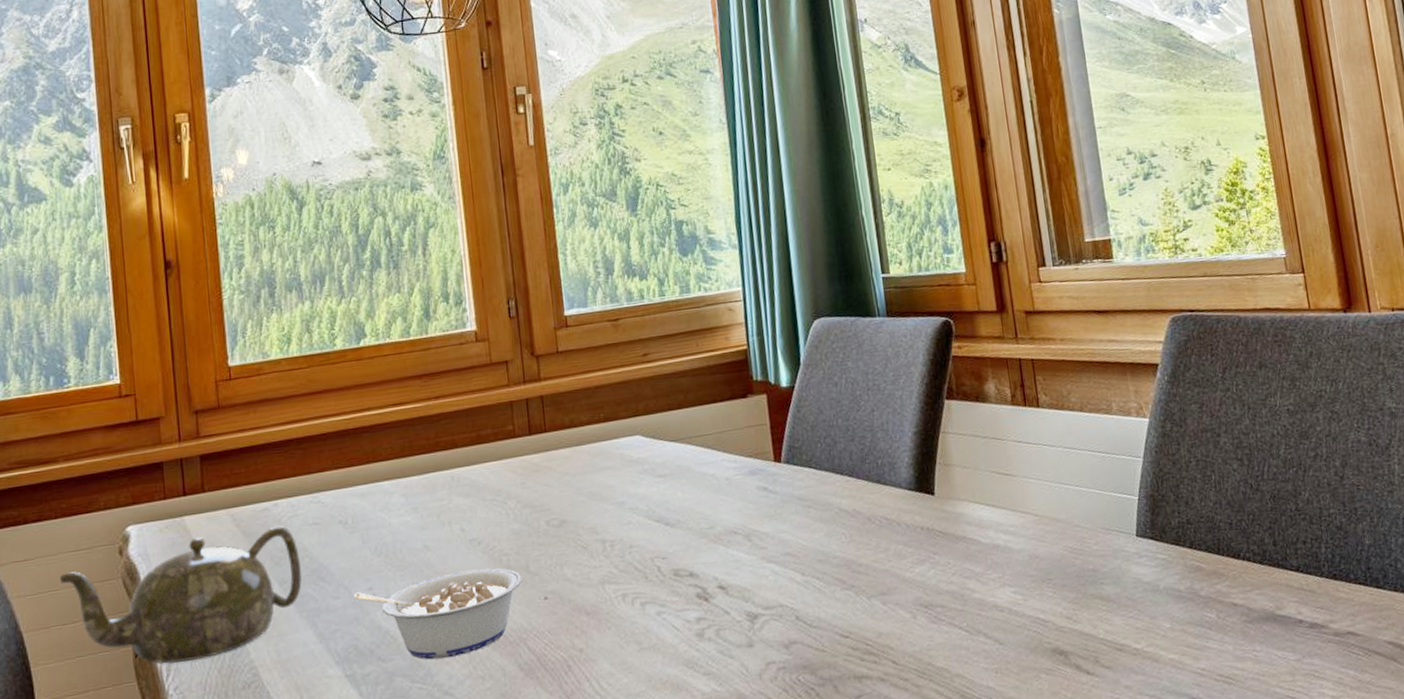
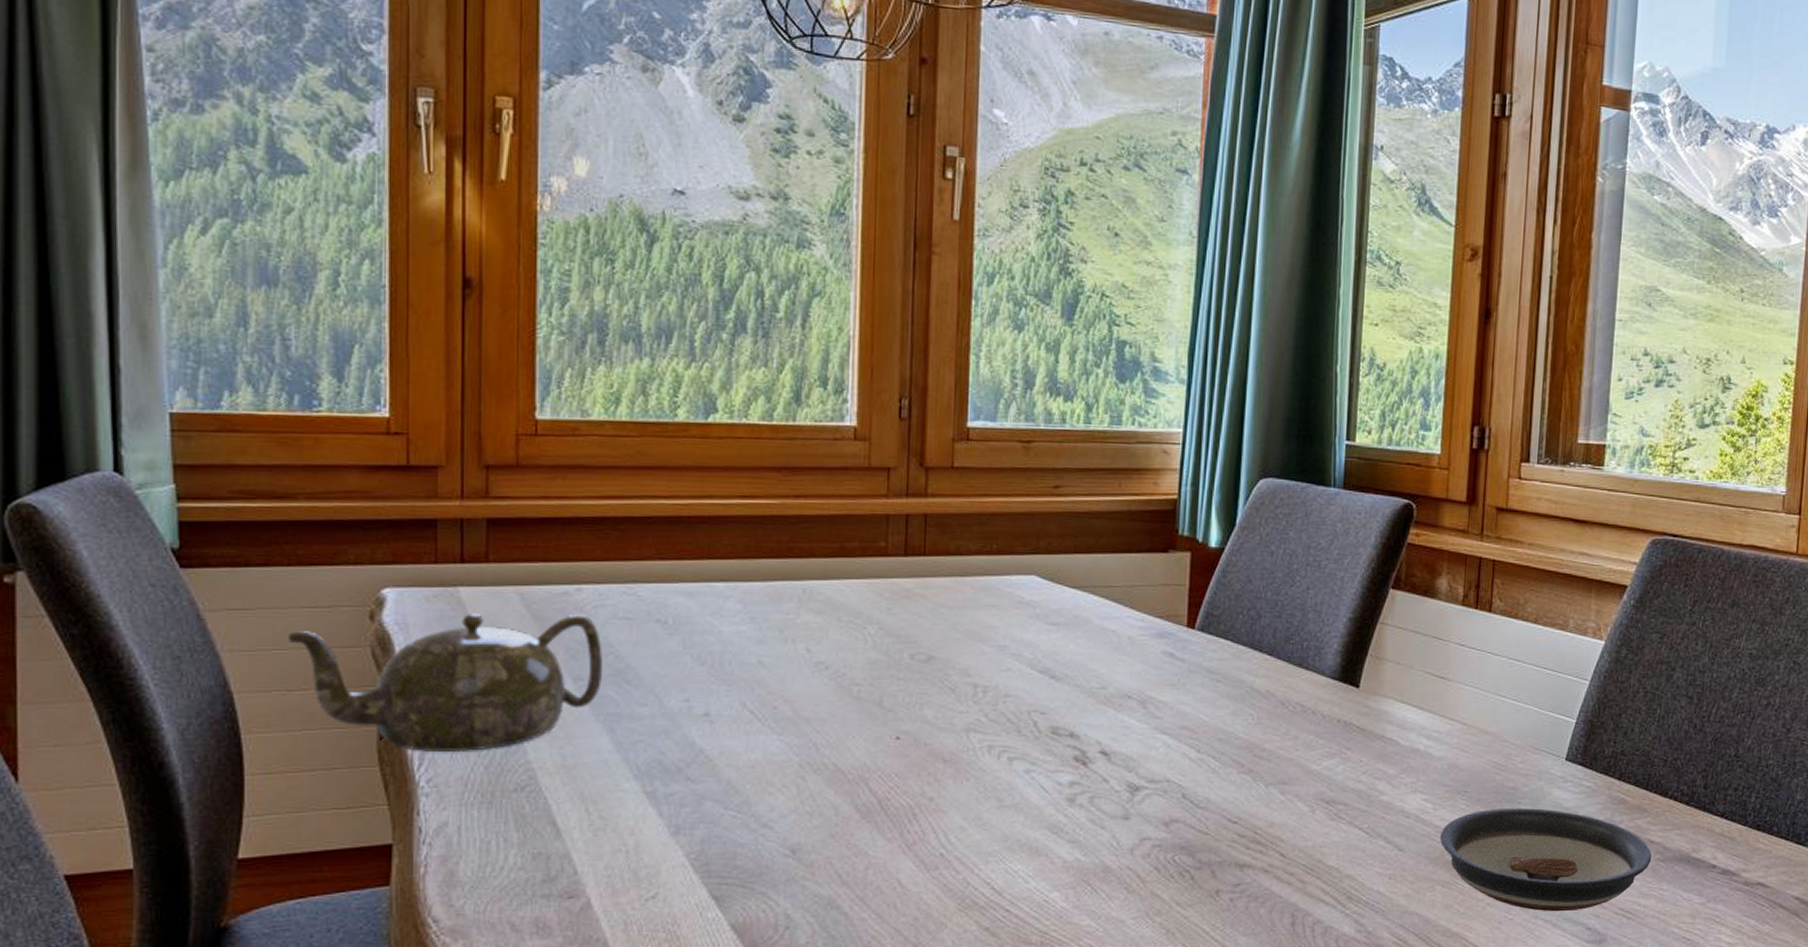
legume: present [354,568,522,660] -> none [665,695,873,787]
saucer: none [1034,585,1239,687] -> present [1439,808,1652,912]

